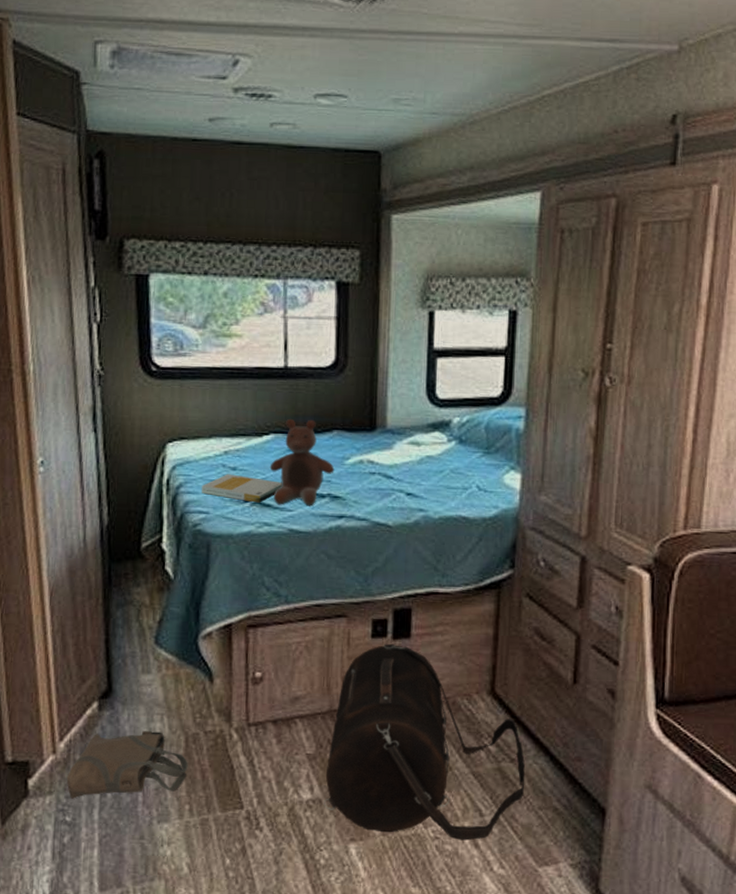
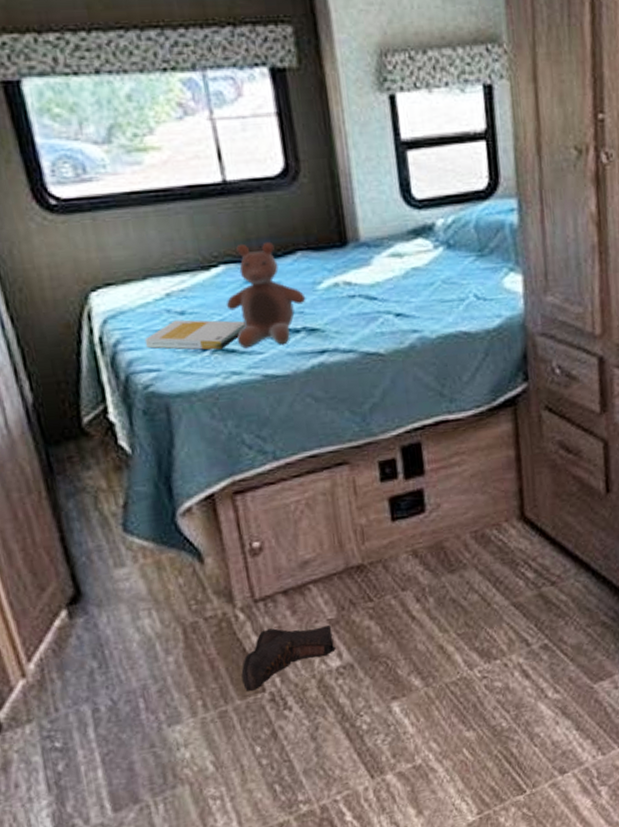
tote bag: present [66,731,188,799] -> none [45,628,192,722]
boot: none [225,752,309,807] -> present [241,625,336,692]
duffel bag: present [324,644,525,841] -> none [352,484,569,685]

